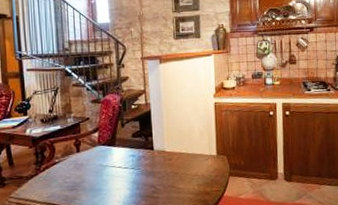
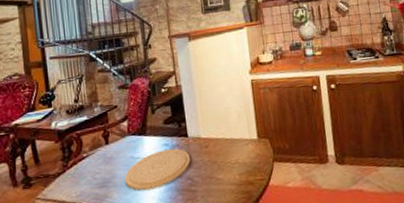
plate: none [93,159,154,195] -> present [124,148,191,190]

